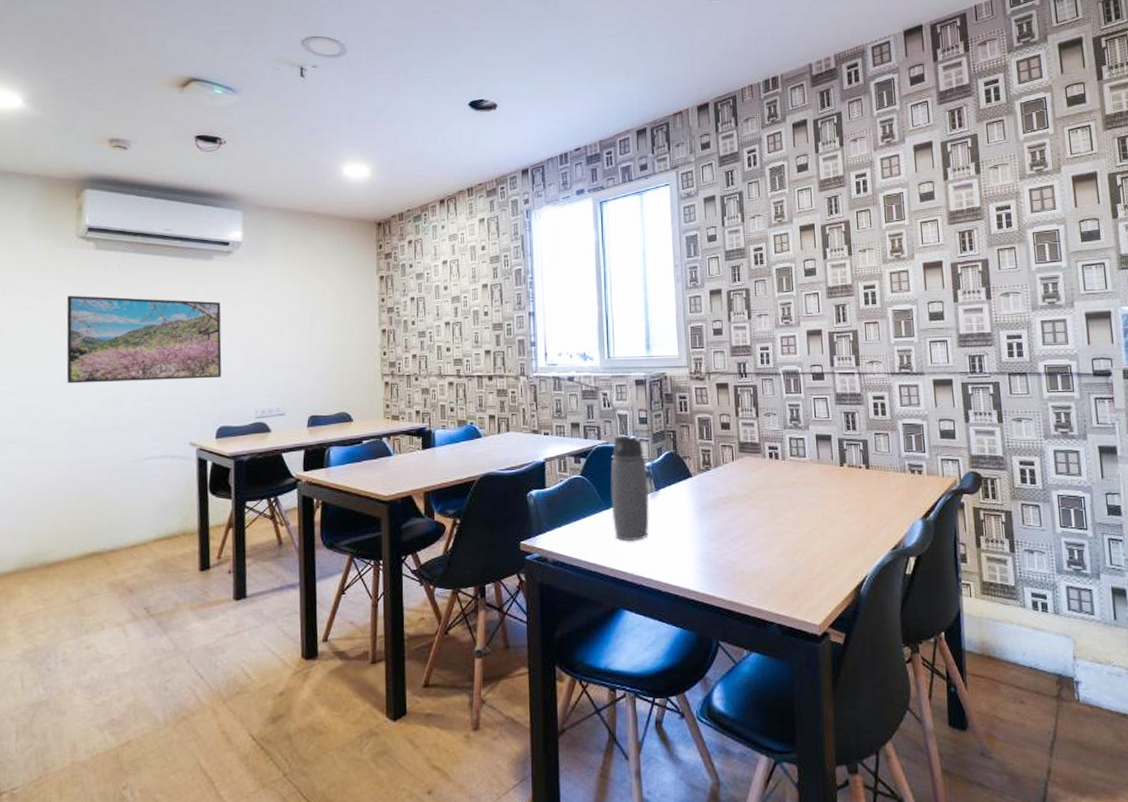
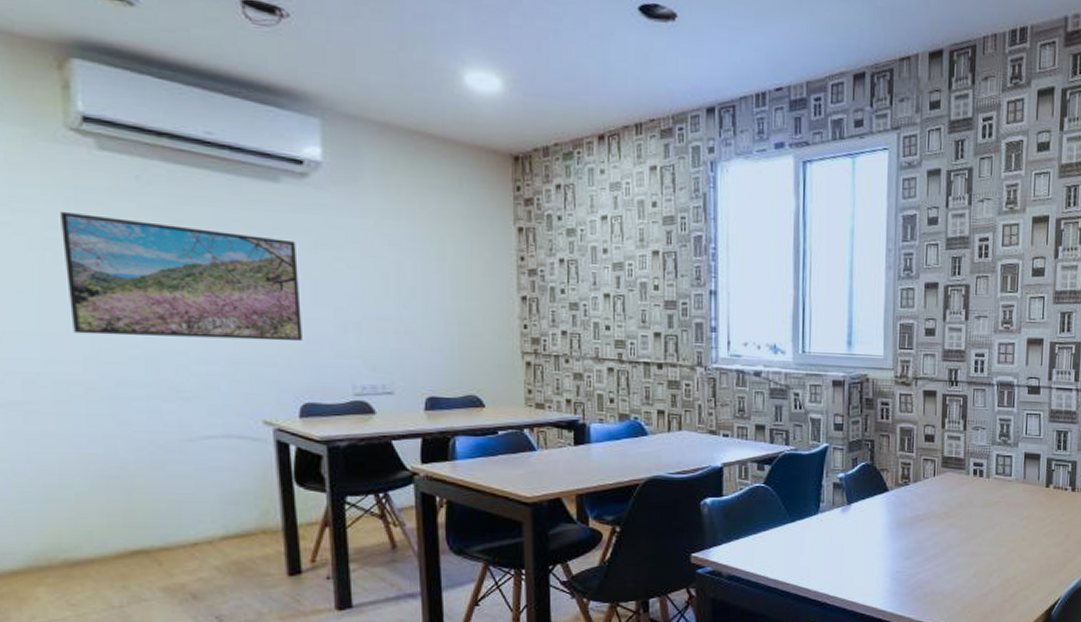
water bottle: present [610,434,650,541] -> none [797,441,841,556]

